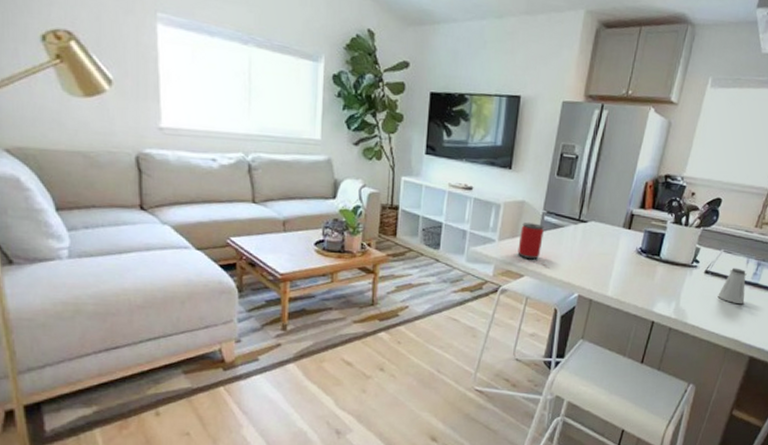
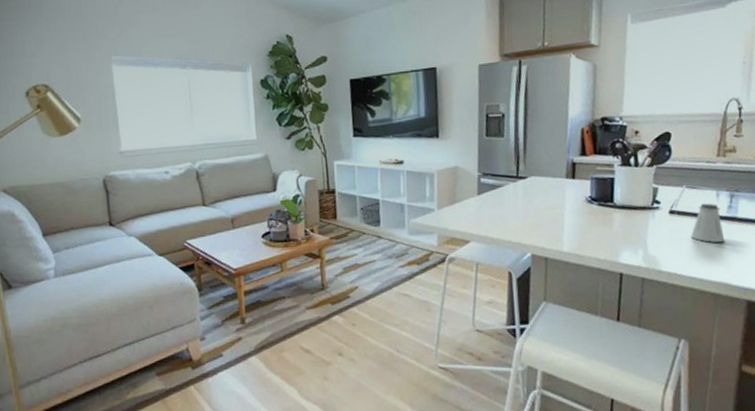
beverage can: present [517,223,544,260] -> none [458,187,483,224]

